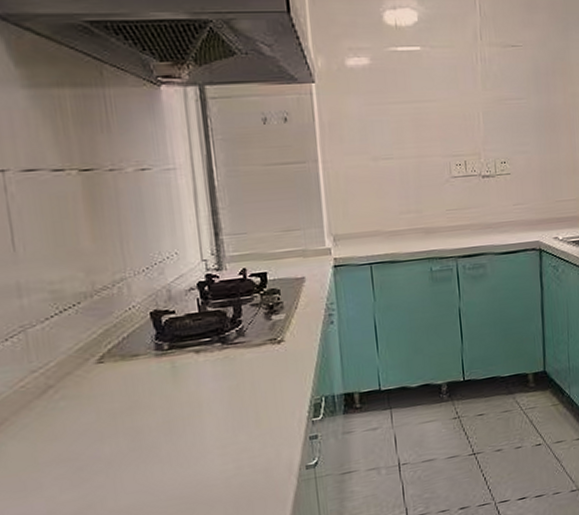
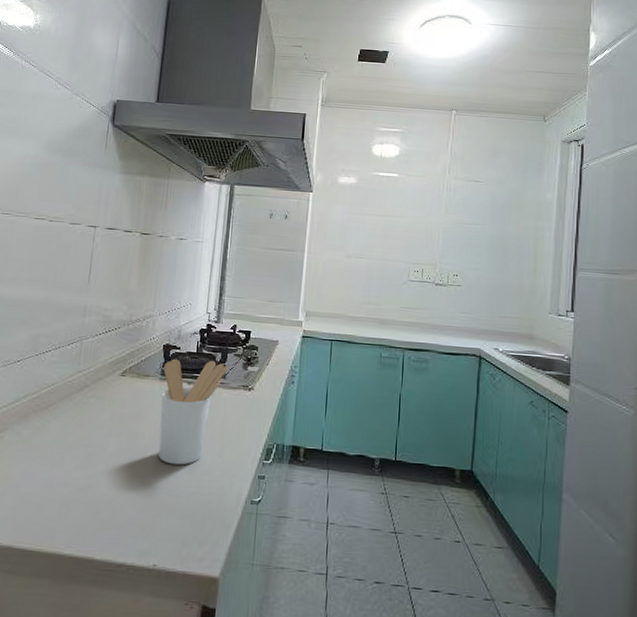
utensil holder: none [157,317,247,453] -> present [158,358,229,465]

